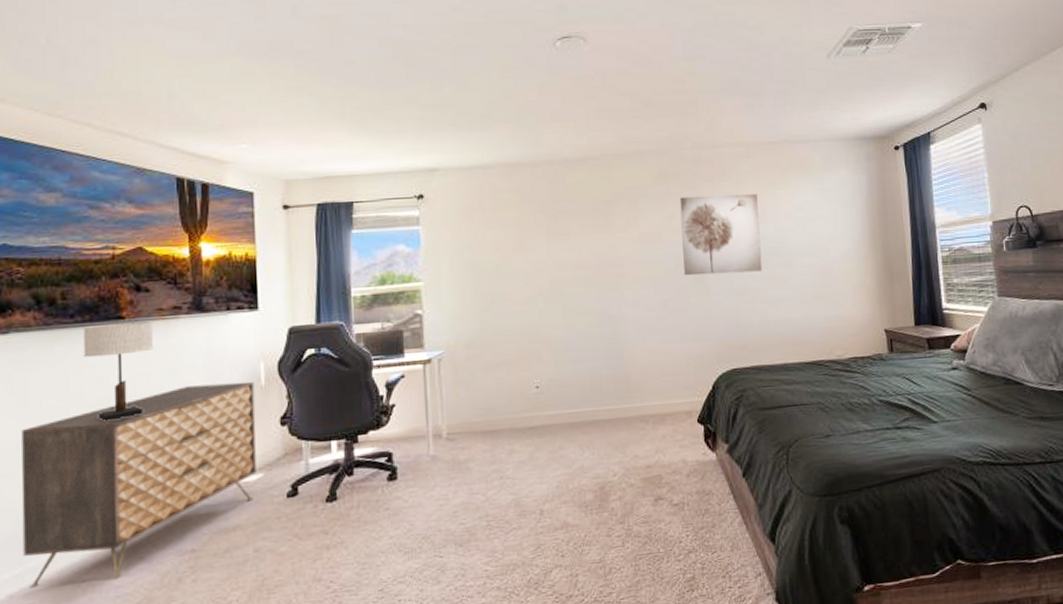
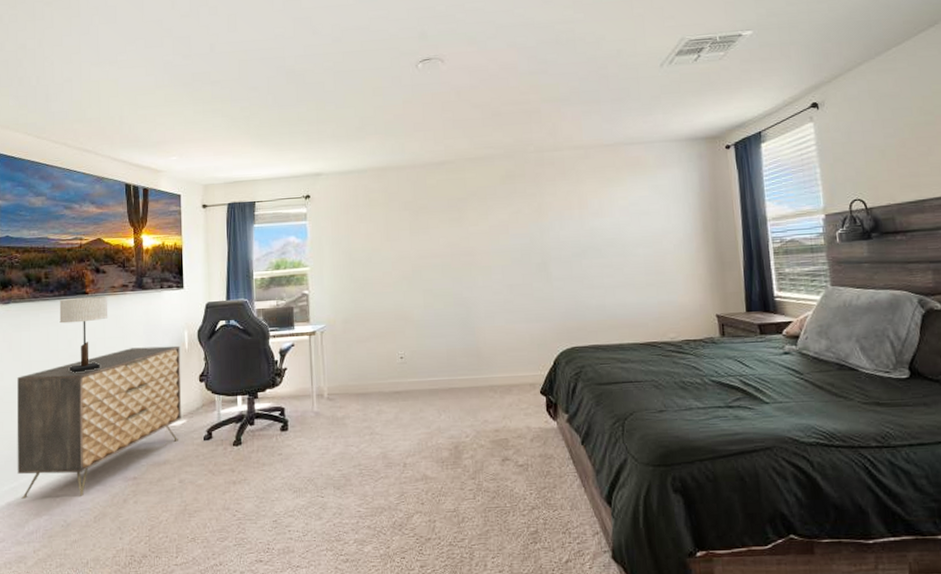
wall art: present [679,194,763,276] -> none [524,191,600,264]

